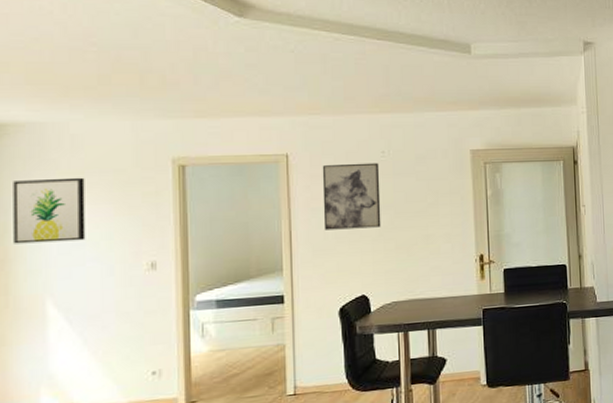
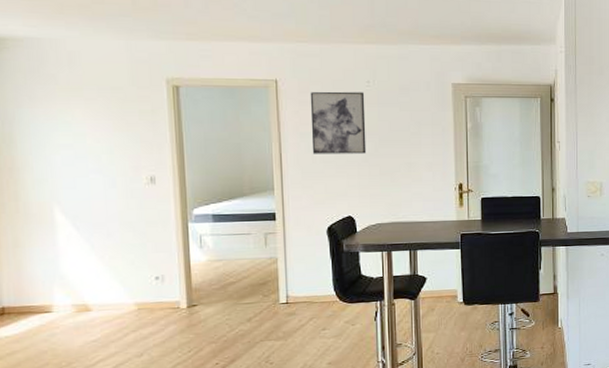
wall art: present [13,177,86,244] -> none [15,93,88,154]

